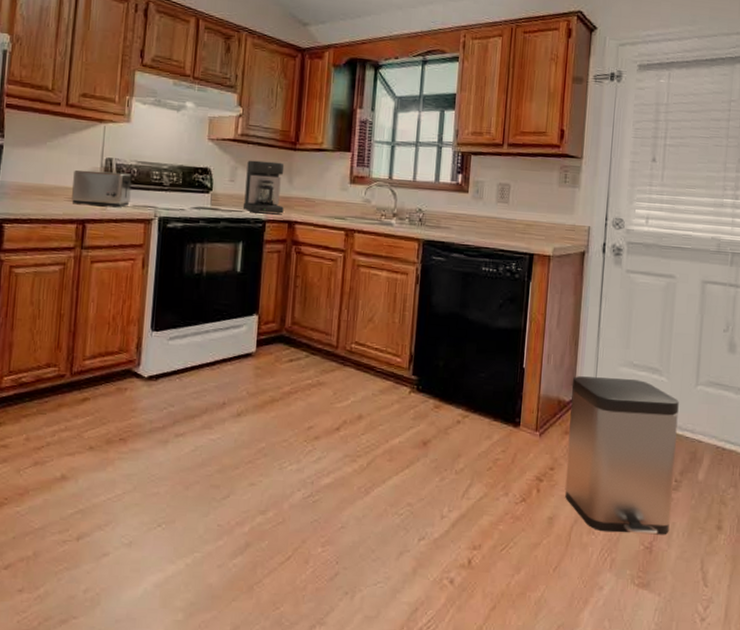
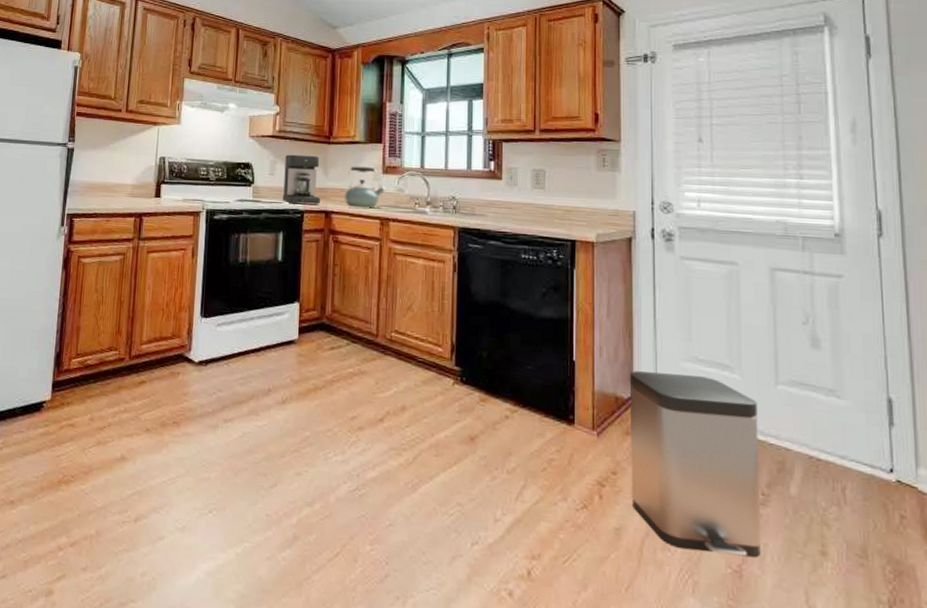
toaster: present [71,169,132,208] -> none [130,168,182,202]
kettle: none [308,174,353,219] -> present [344,166,386,209]

